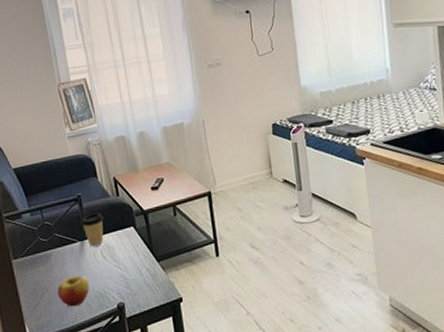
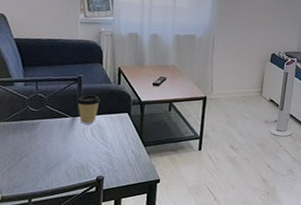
apple: present [57,275,90,307] -> none [37,146,73,174]

